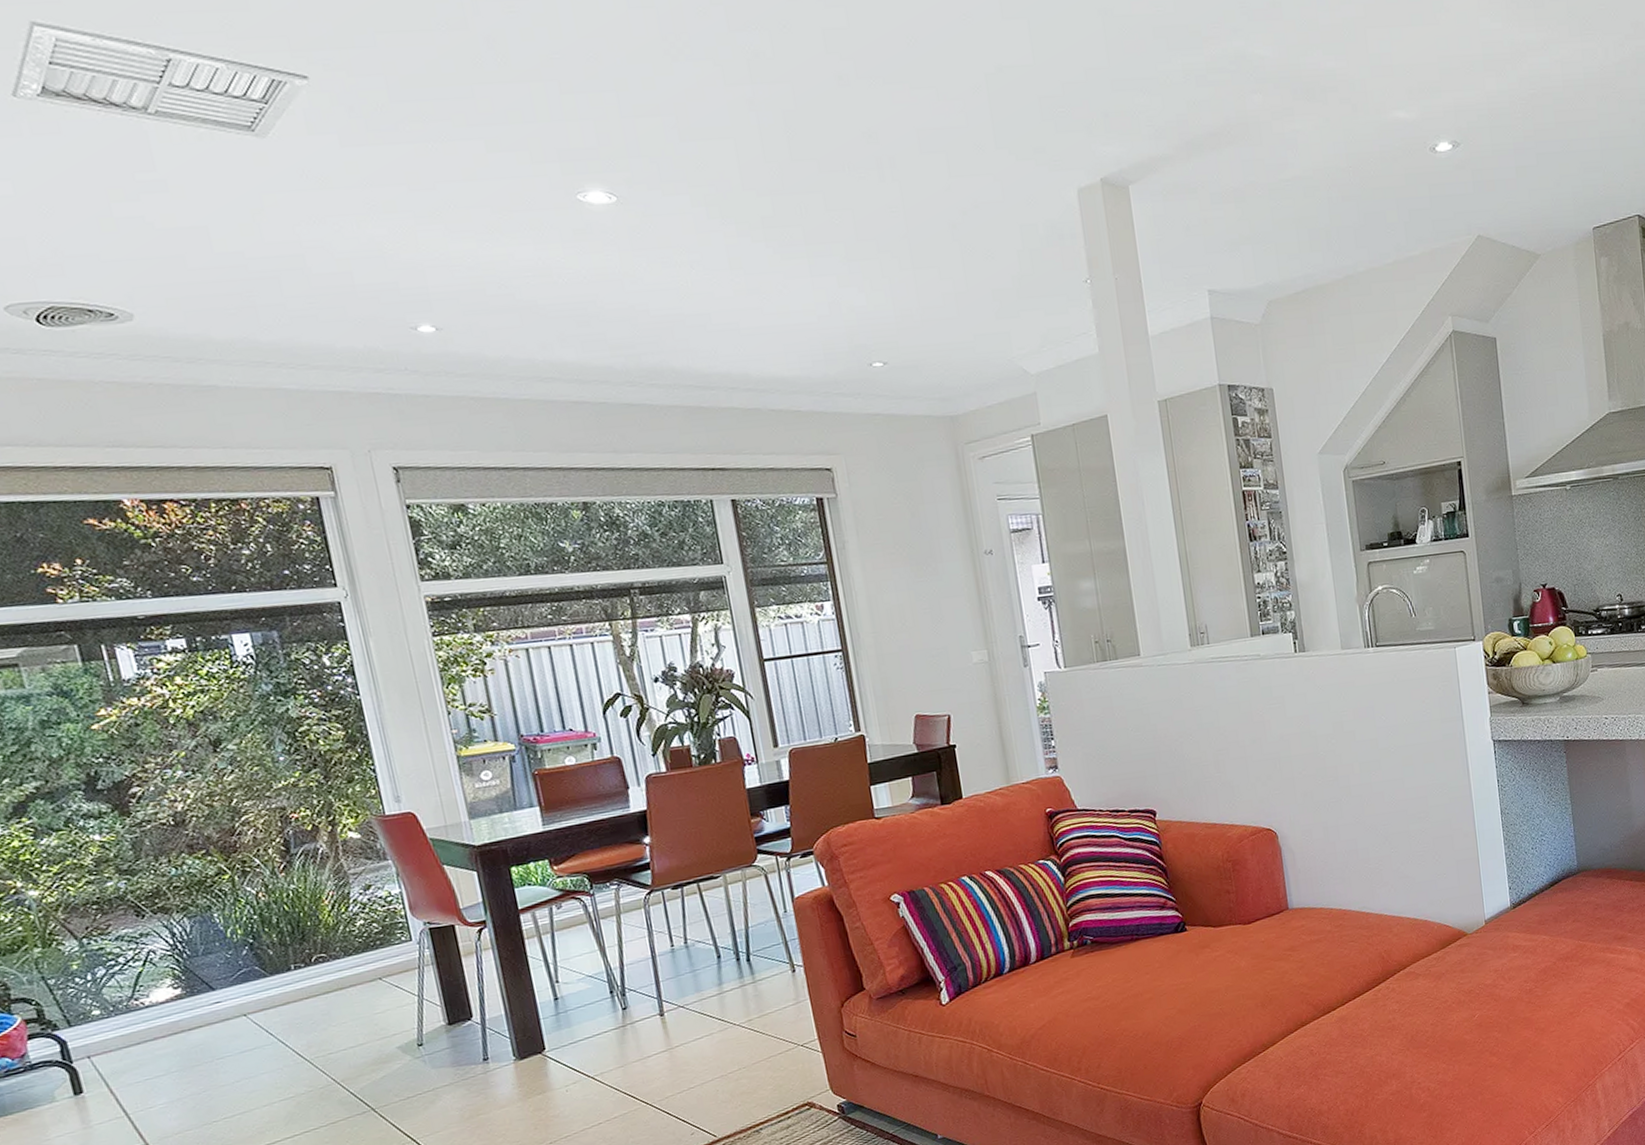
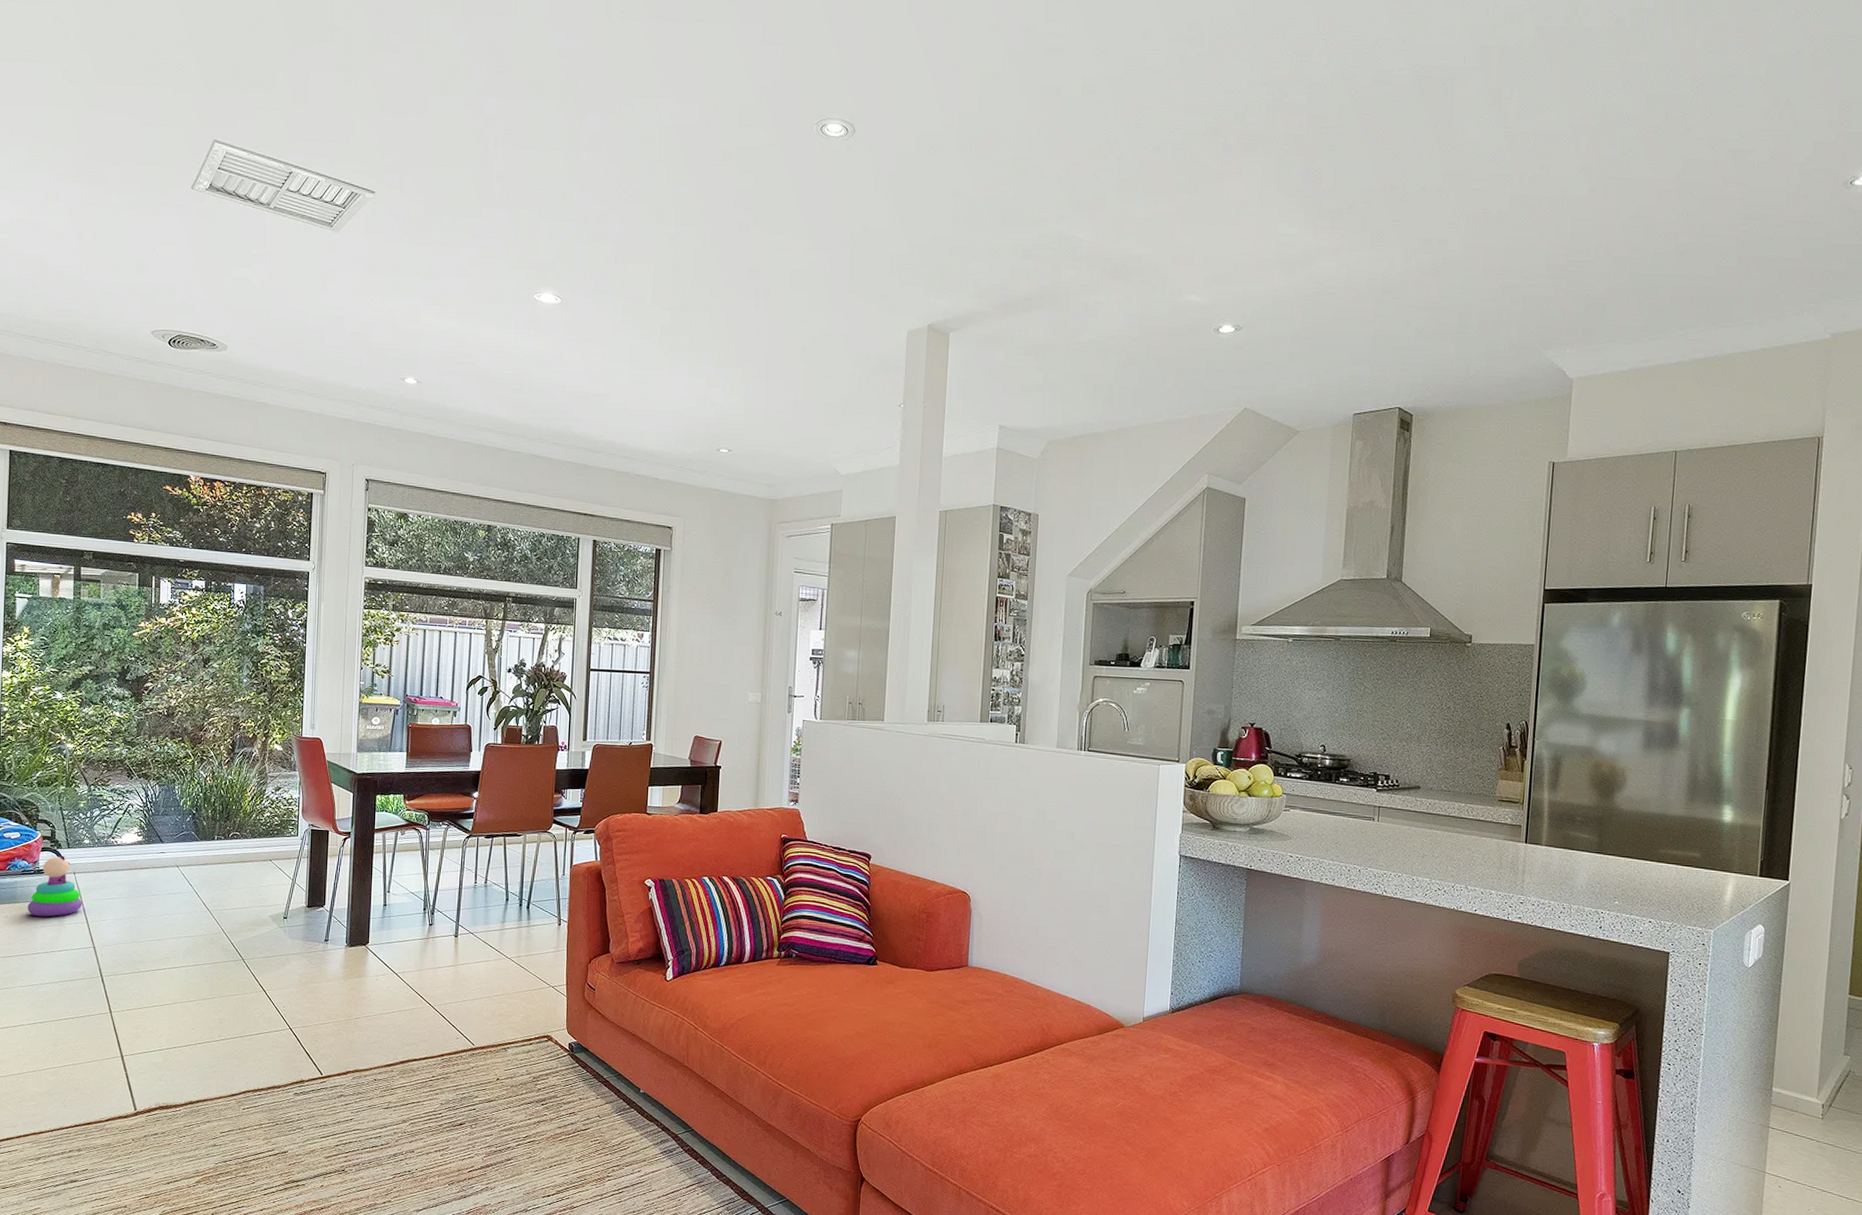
stacking toy: none [26,1038,113,1126] -> present [27,856,82,917]

